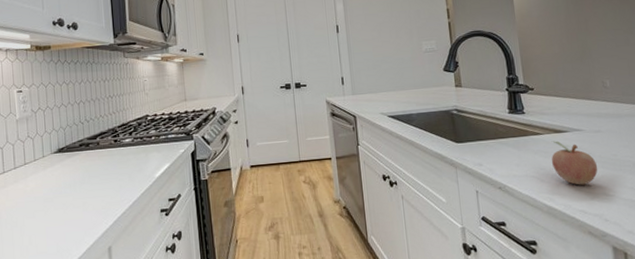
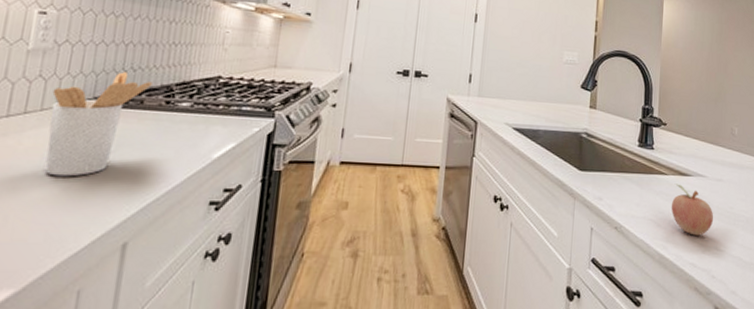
utensil holder: none [39,124,102,206] -> present [46,72,152,177]

